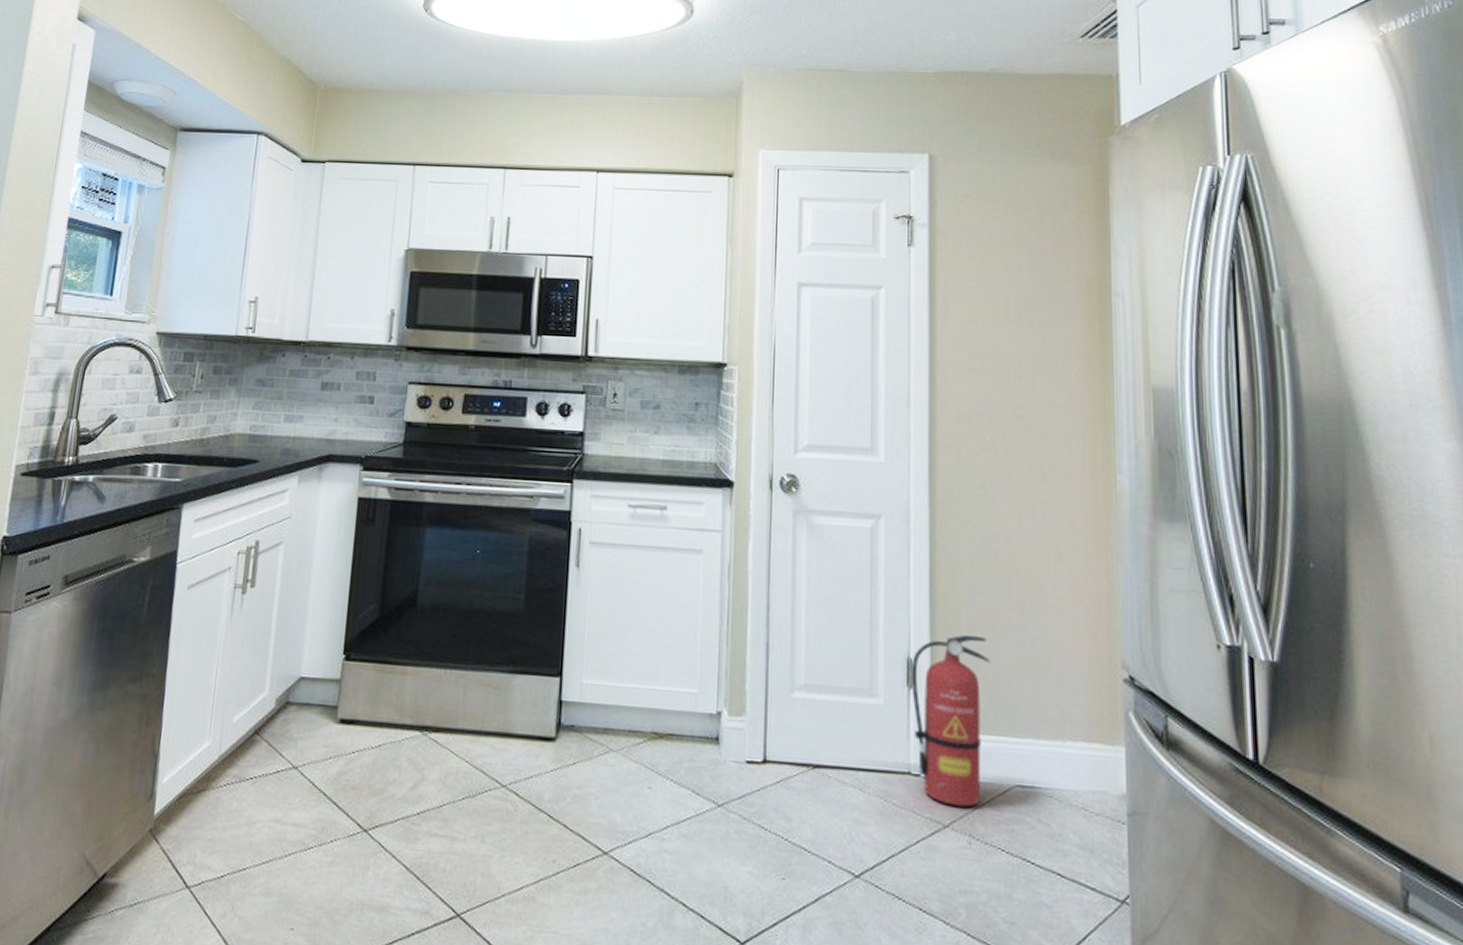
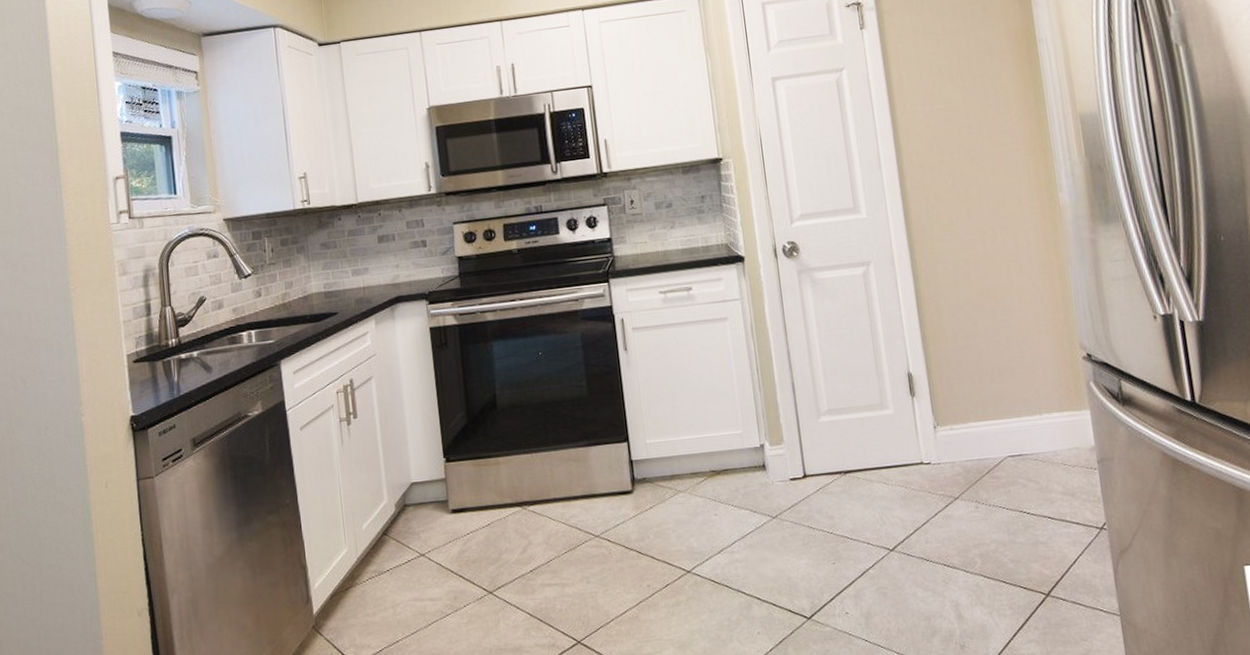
fire extinguisher: present [912,634,990,807] -> none [912,345,981,482]

